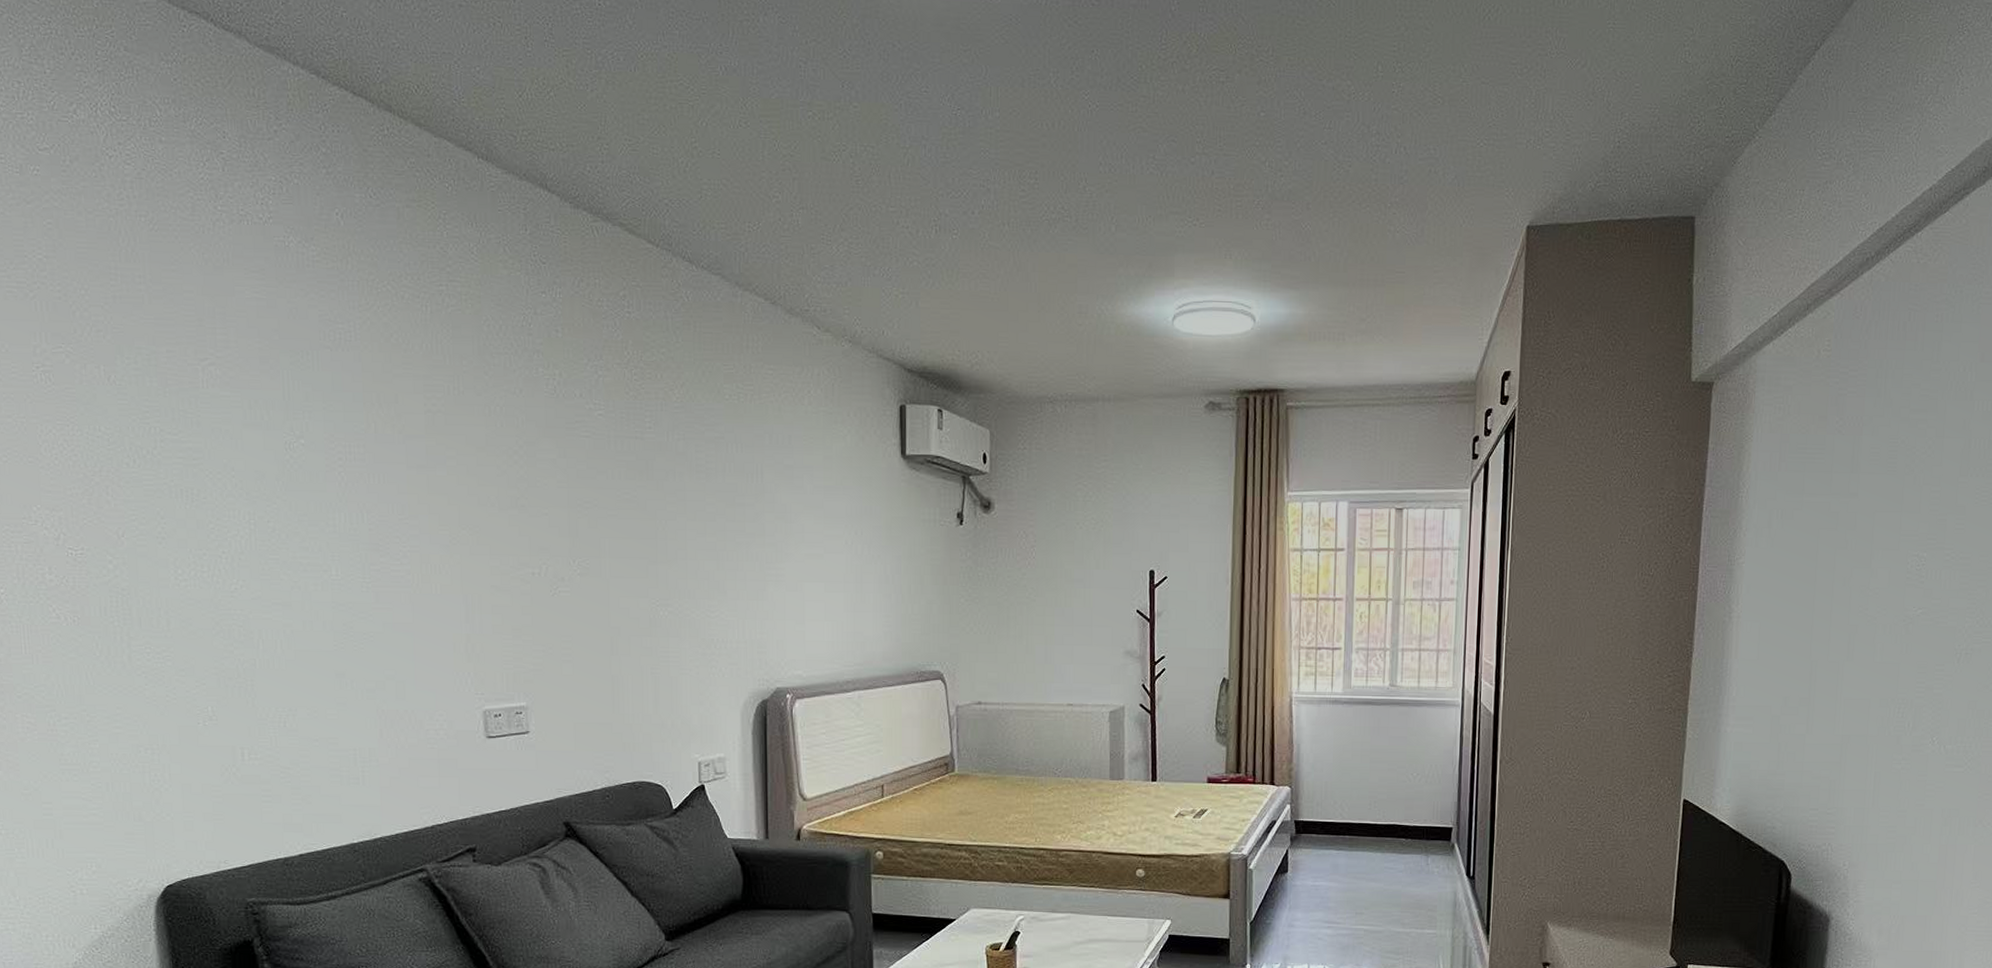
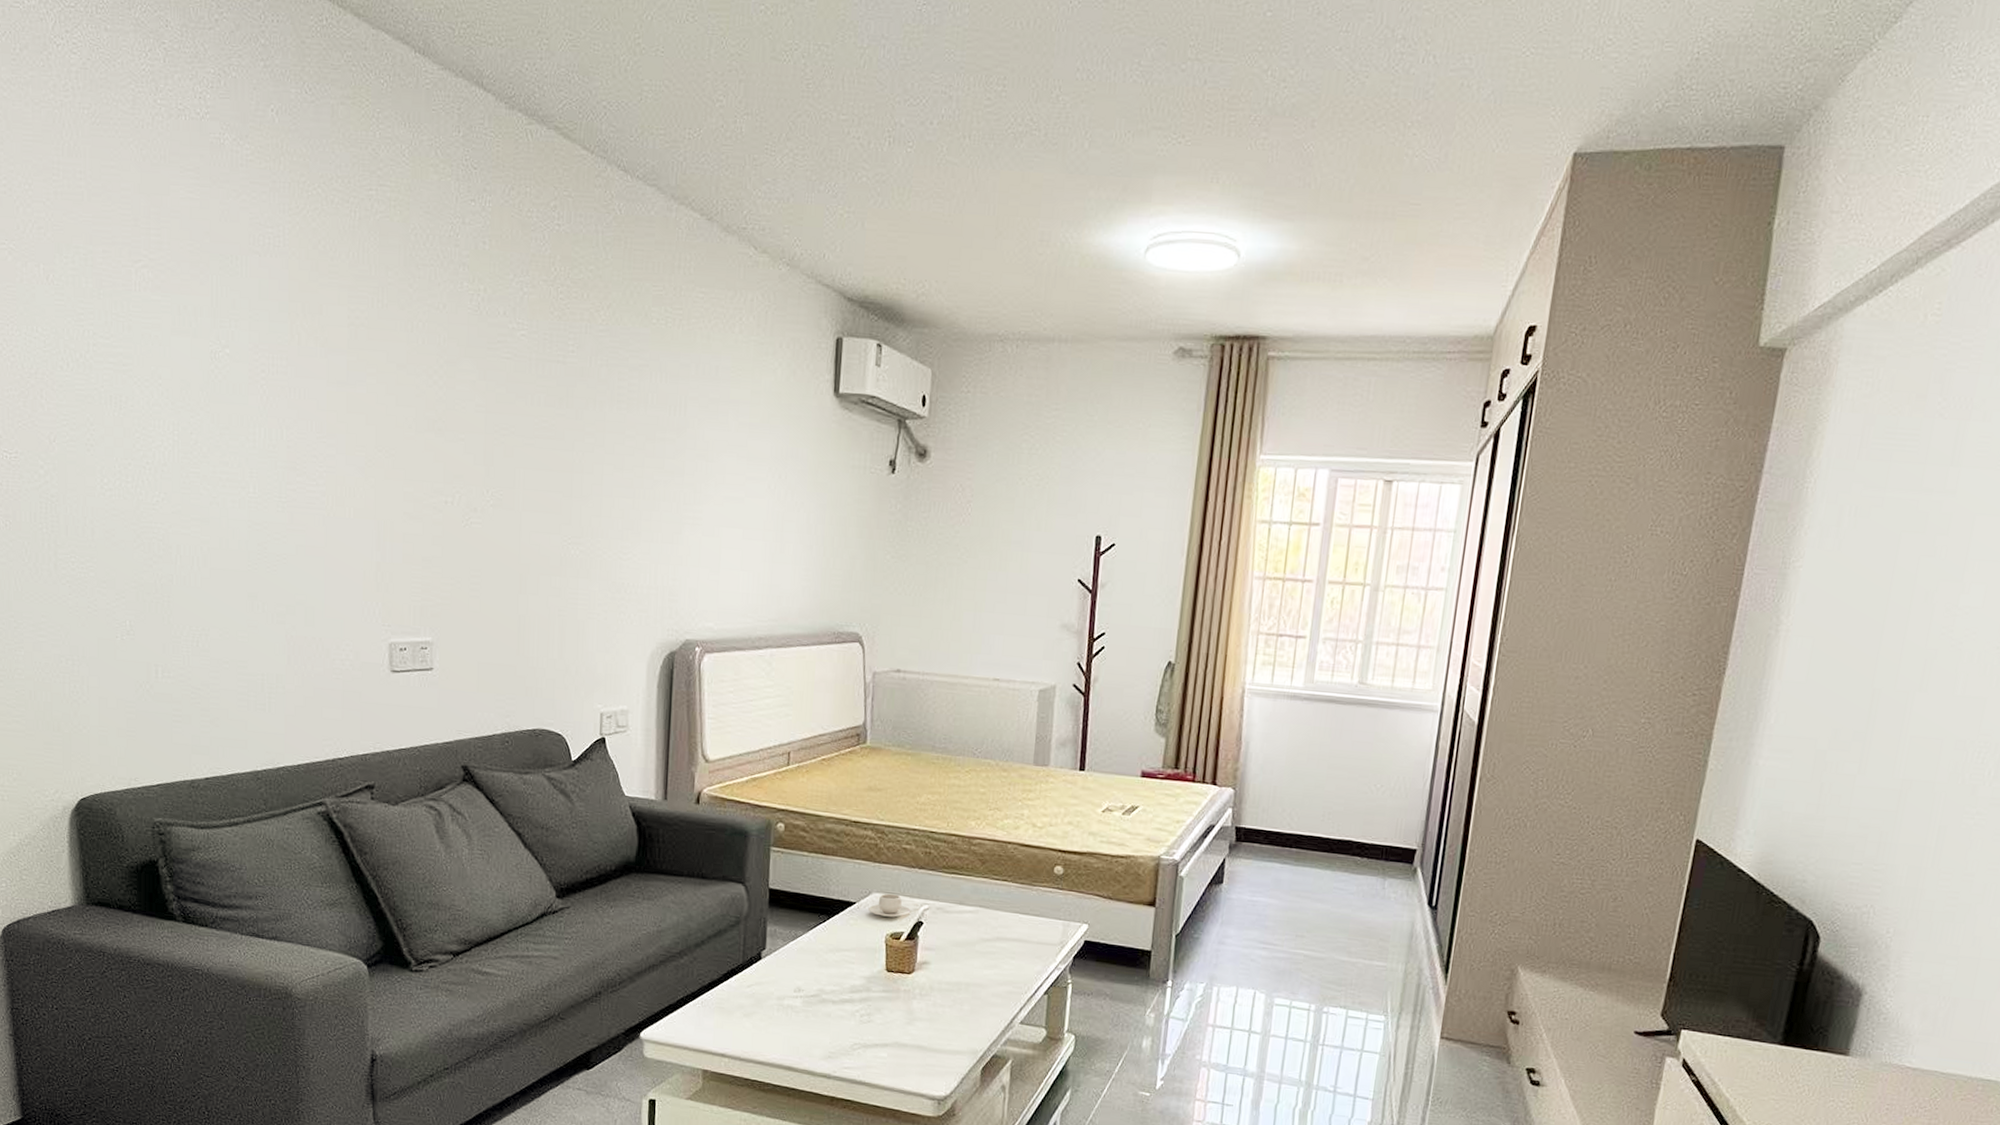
teacup: none [968,908,1008,930] -> present [868,893,911,918]

